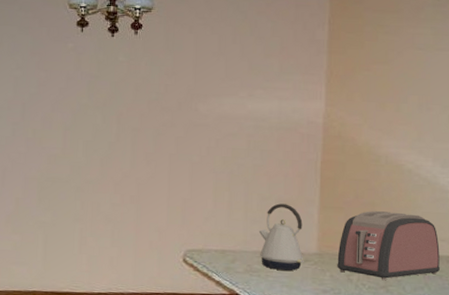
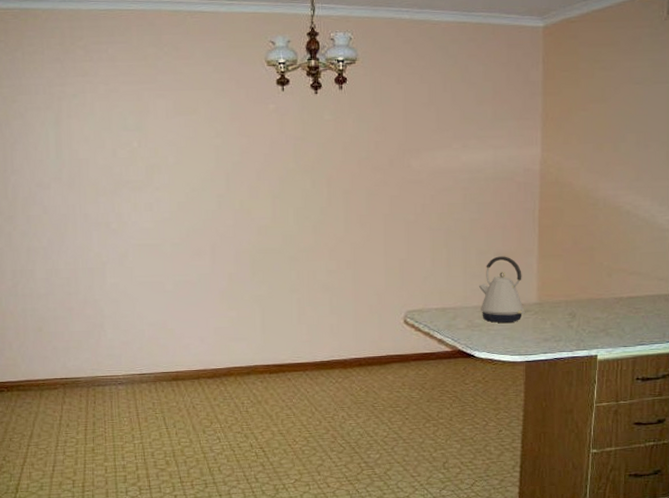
toaster: present [337,211,440,281] -> none [557,255,658,324]

